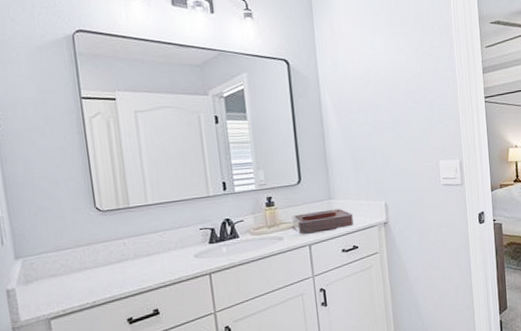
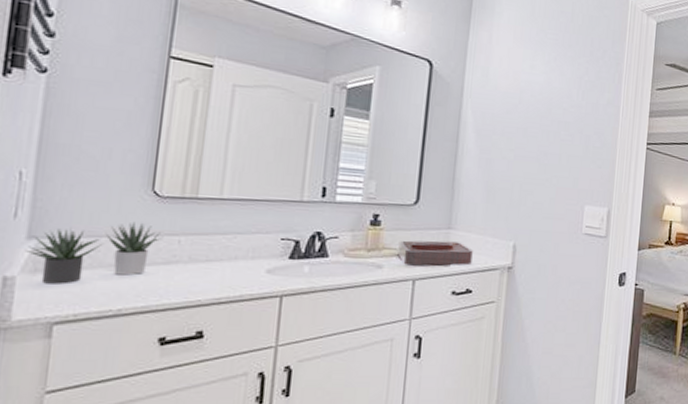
succulent plant: none [17,233,111,291] -> present [26,221,162,285]

